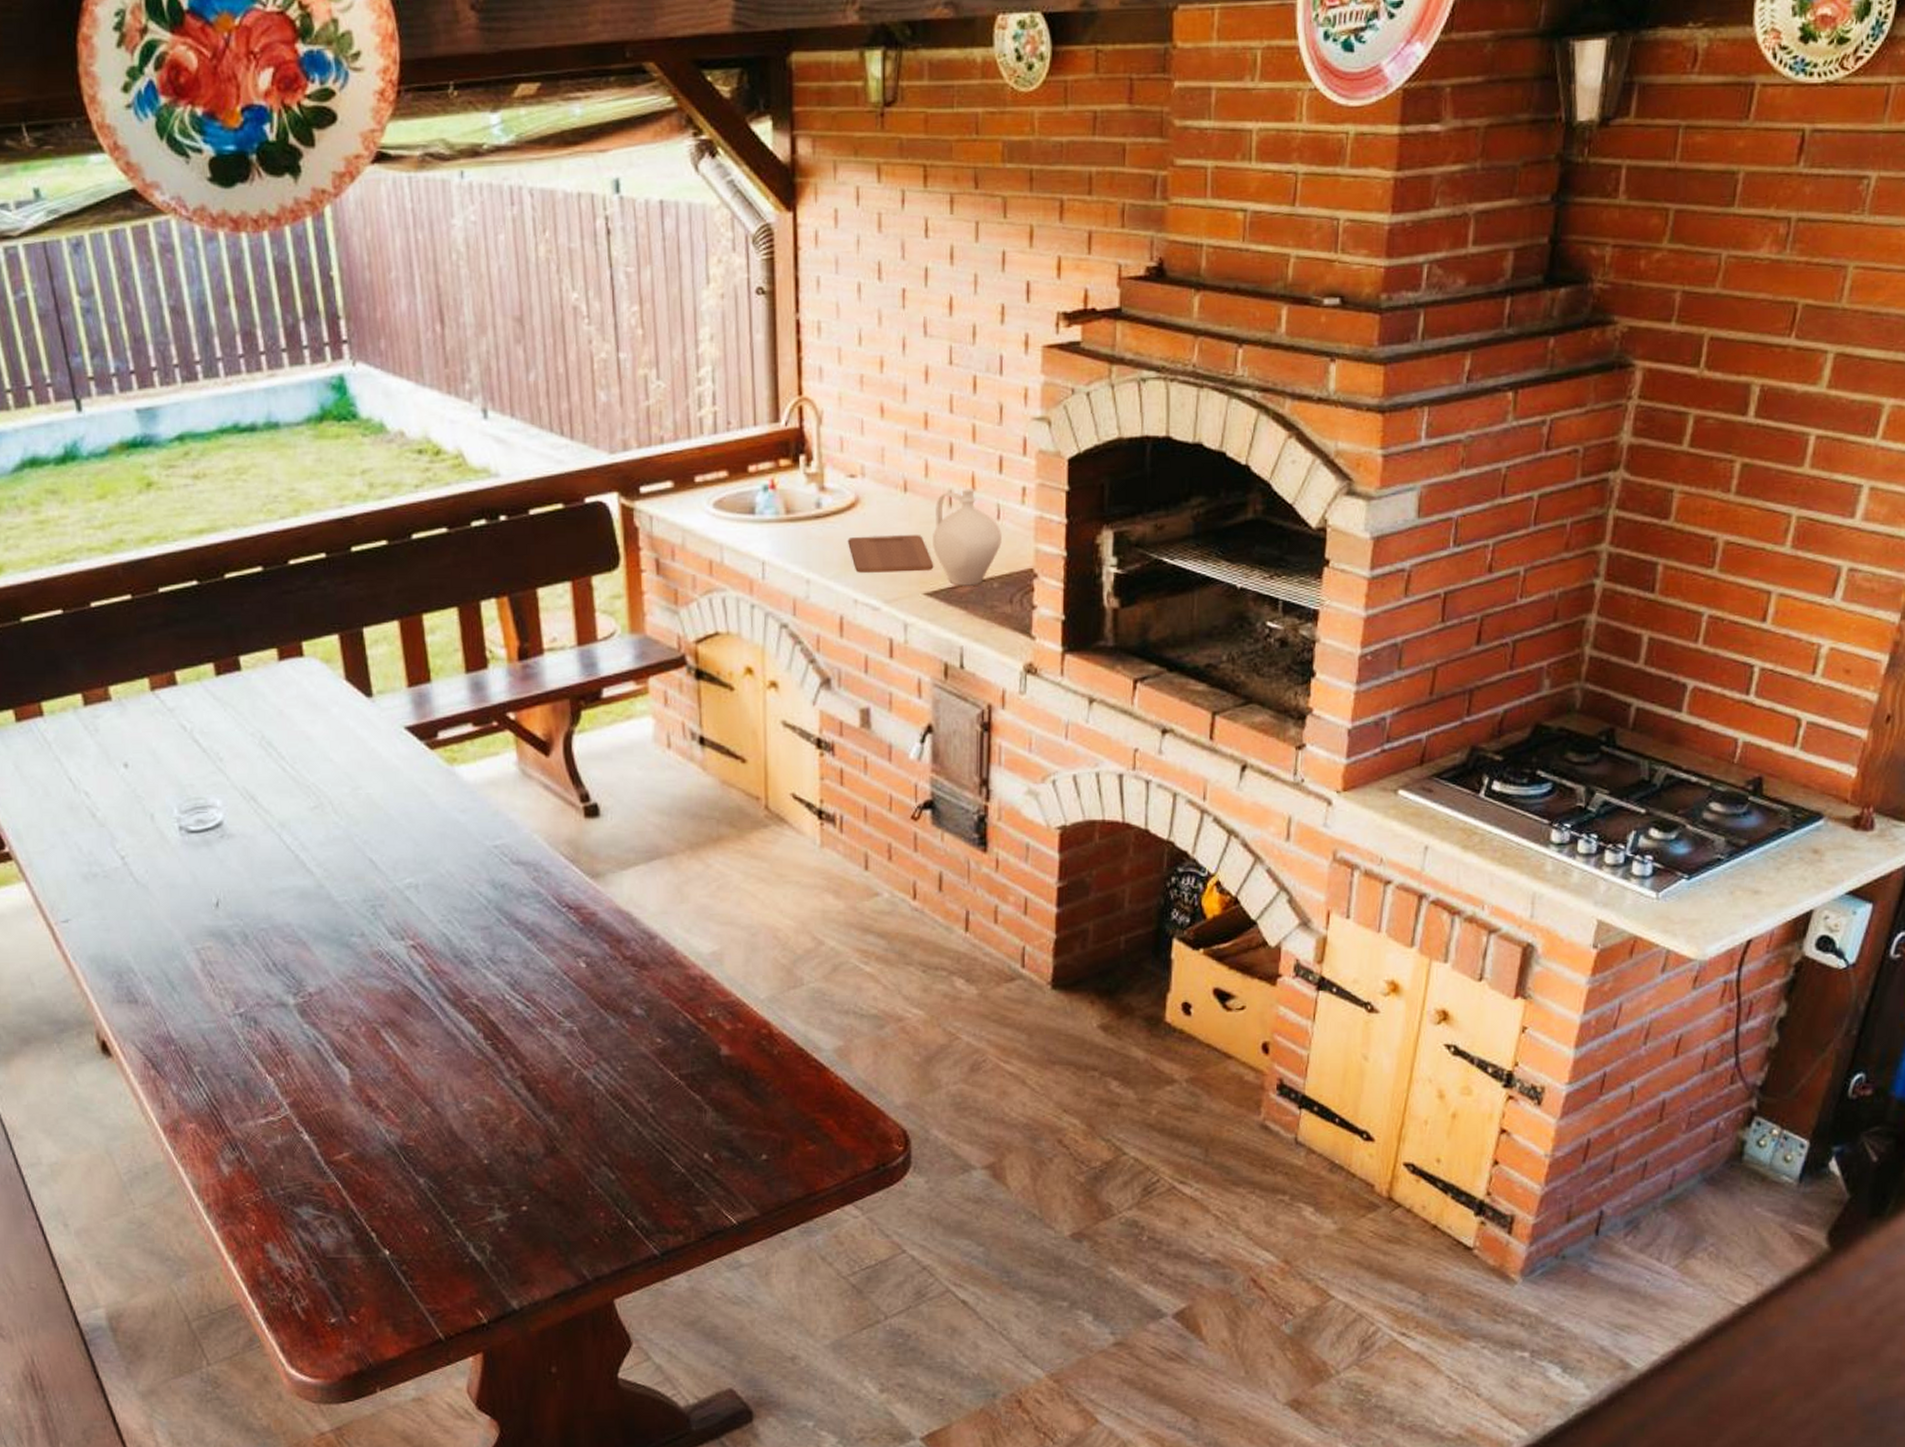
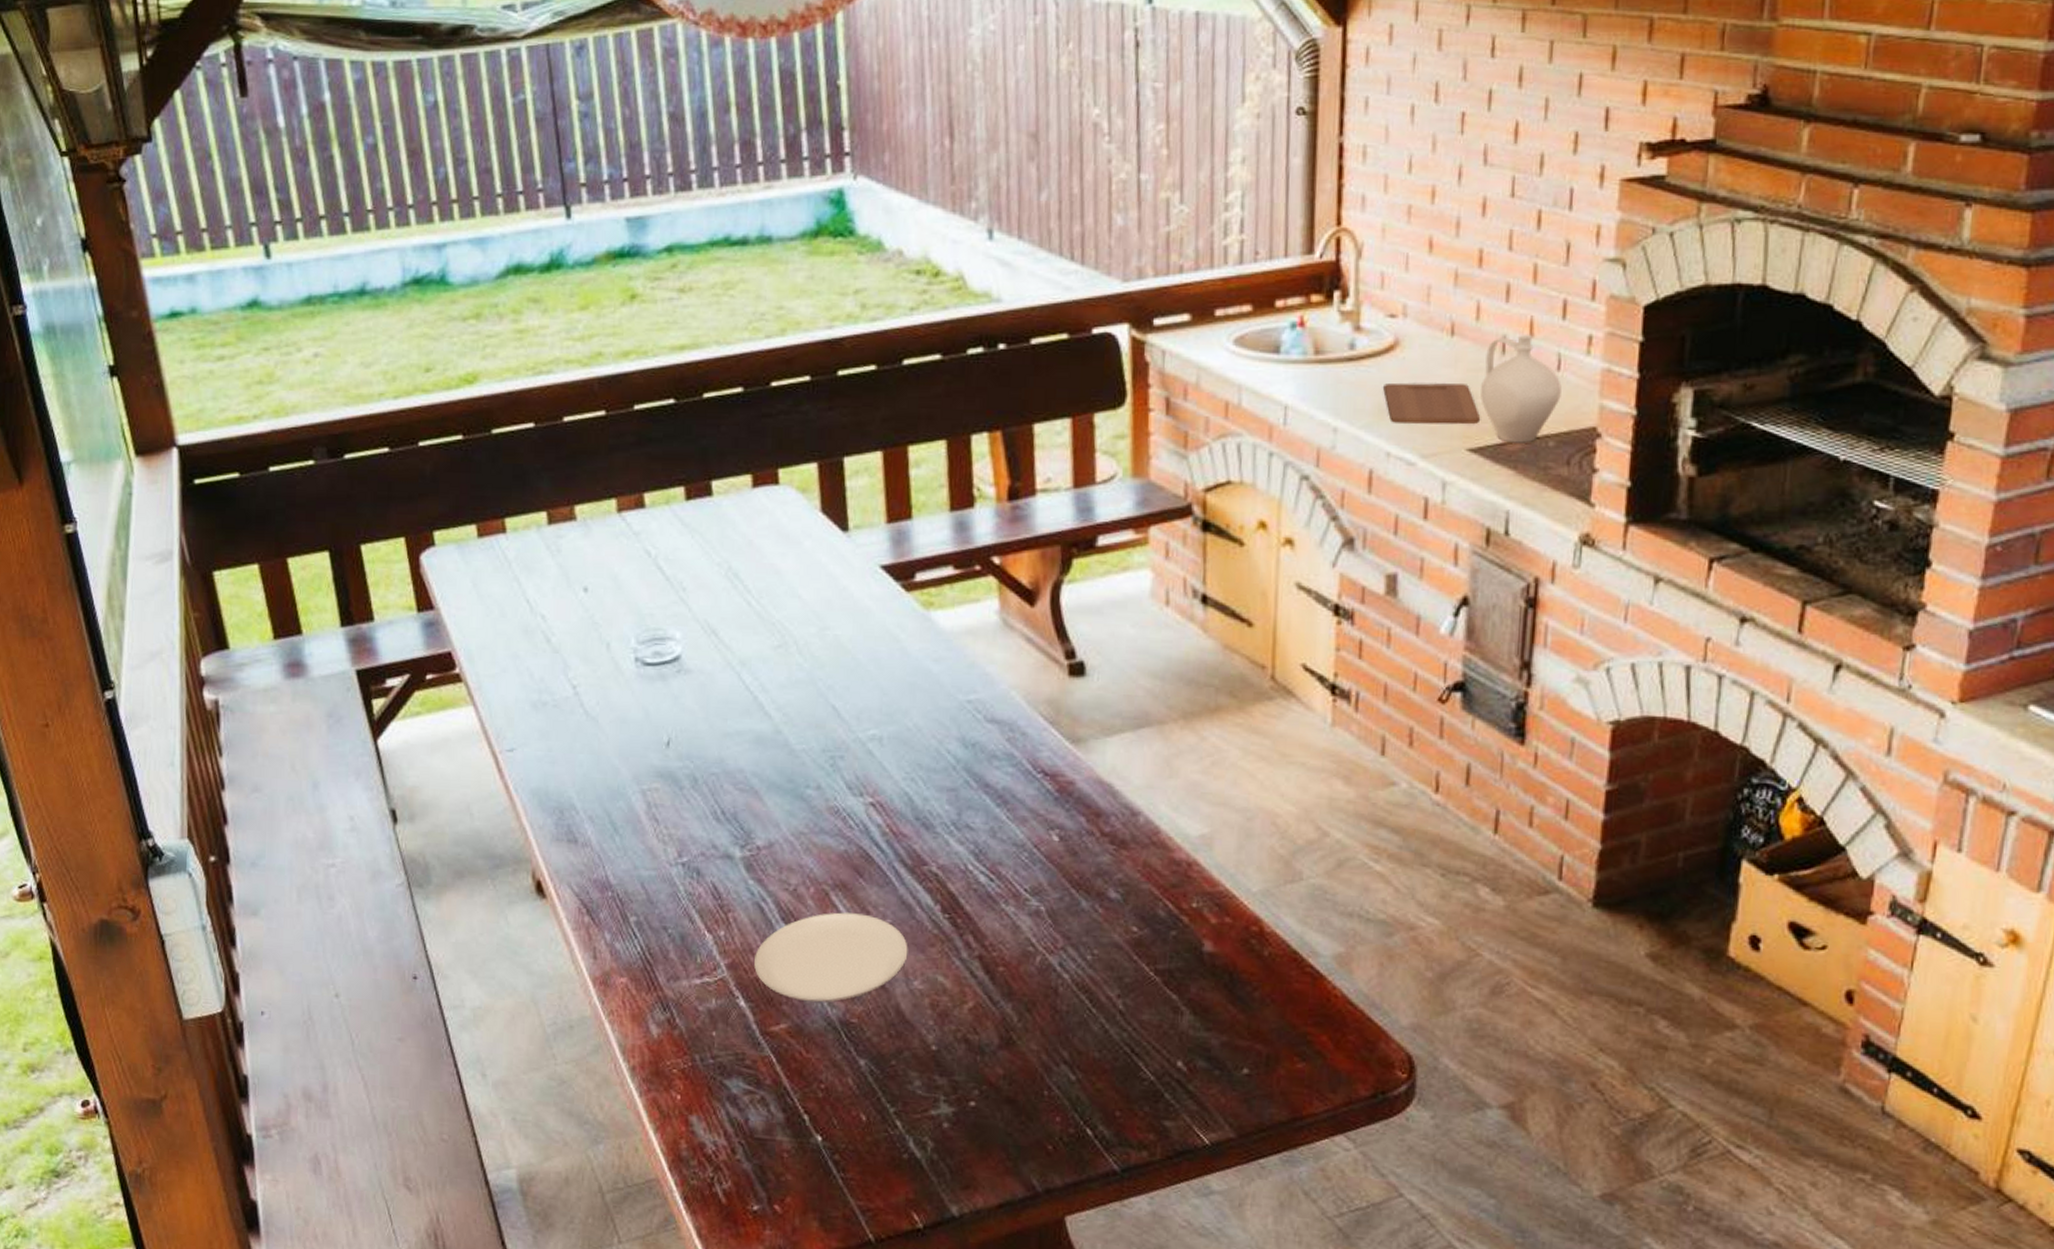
plate: none [315,1047,456,1131] -> present [754,912,908,1003]

